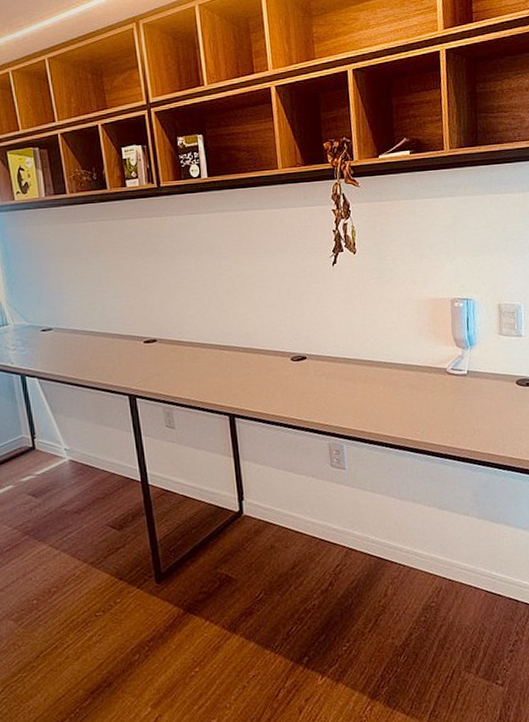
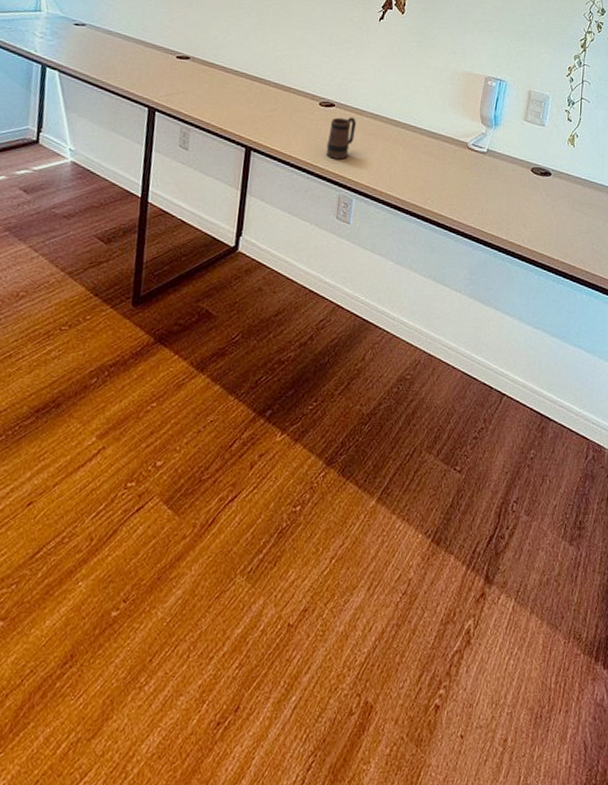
mug: none [306,366,332,410] -> present [326,117,356,160]

